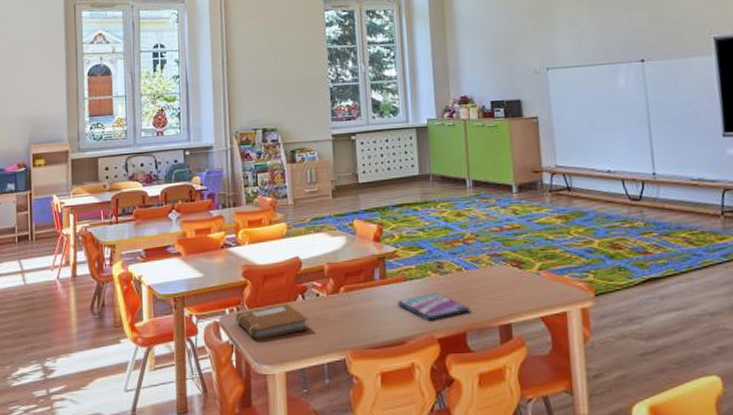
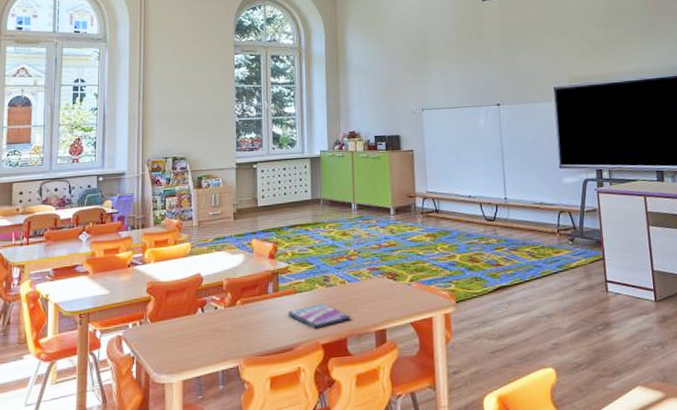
notebook: present [235,303,309,340] -> none [138,317,206,351]

